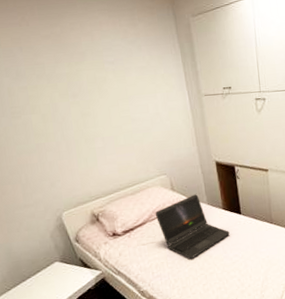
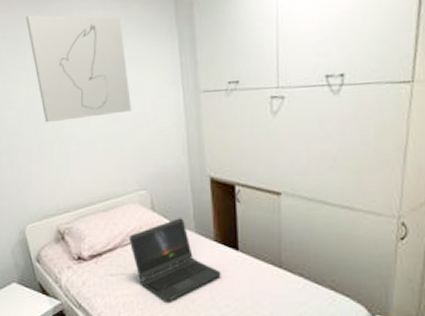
wall art: none [40,28,147,124] -> present [26,15,131,123]

